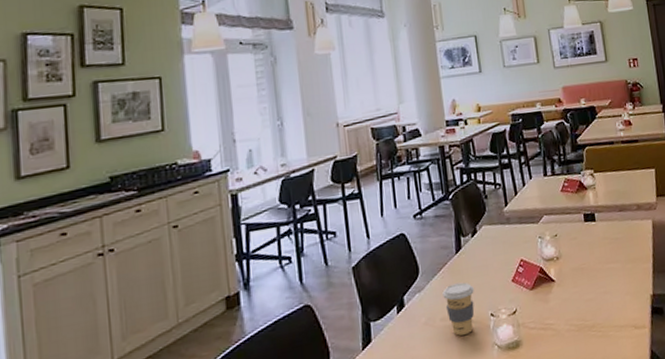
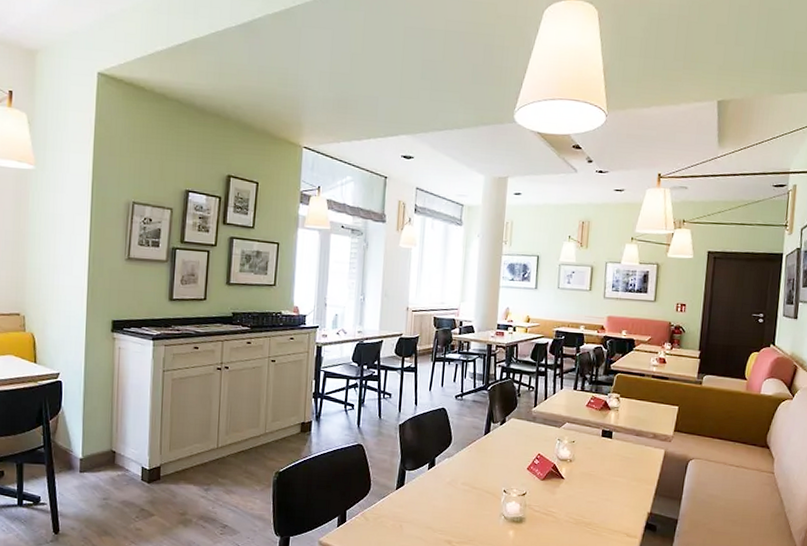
coffee cup: present [442,282,475,336] -> none [467,458,494,501]

